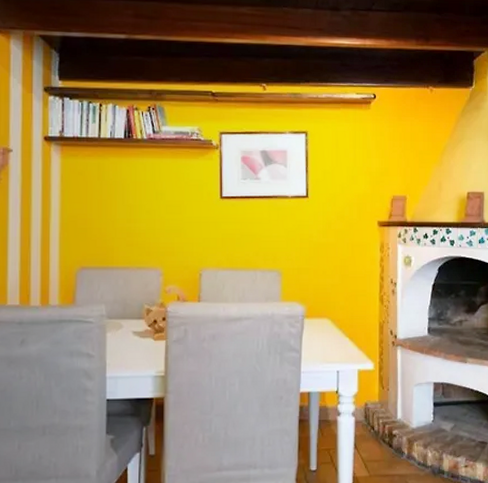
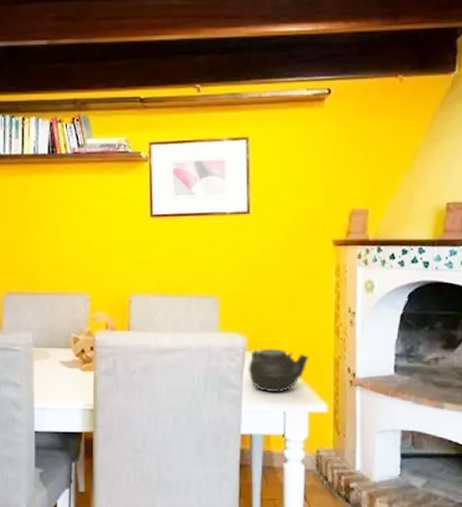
teapot: none [306,315,360,355] -> present [248,348,311,393]

